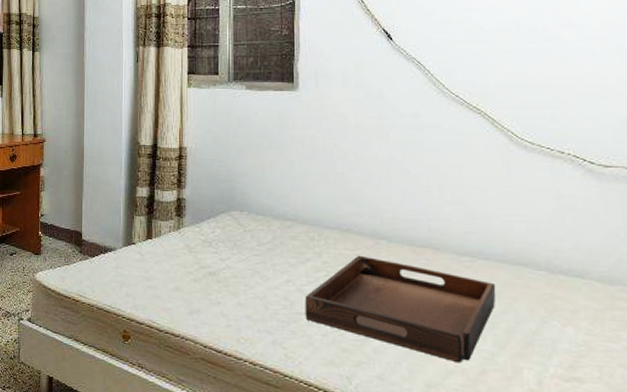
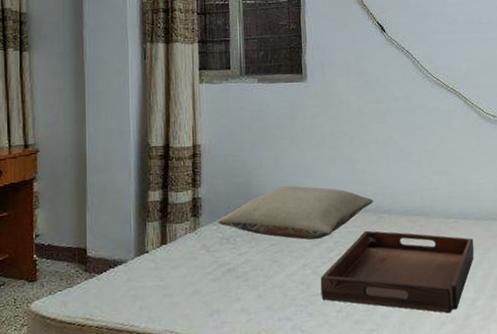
pillow: none [201,197,370,257] -> present [218,186,374,240]

